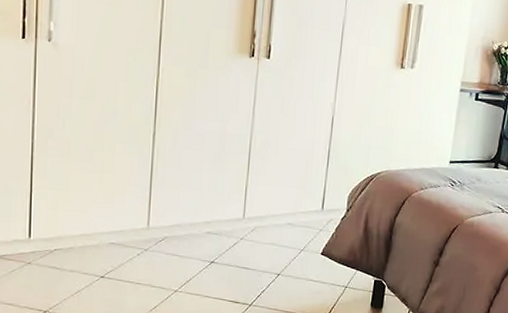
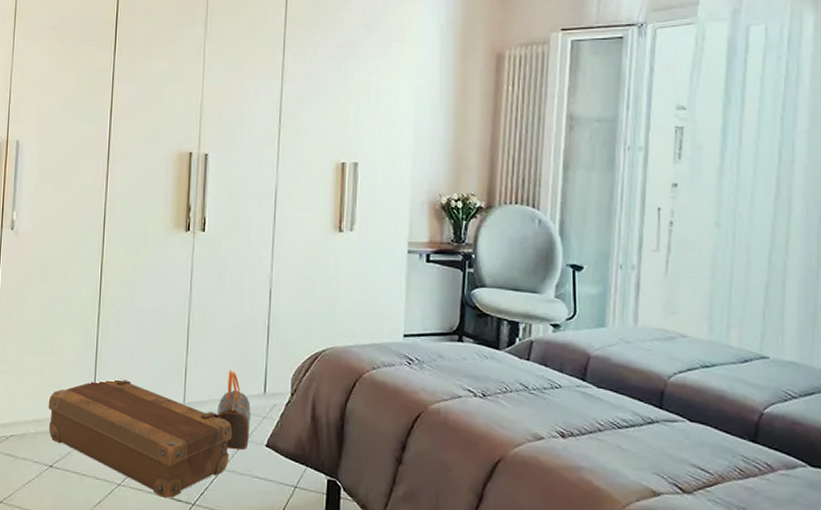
suitcase: none [98,195,291,301] -> present [48,378,233,498]
handbag: none [275,189,309,258] -> present [216,370,251,450]

